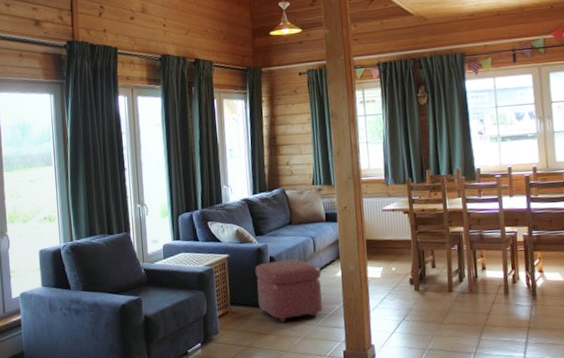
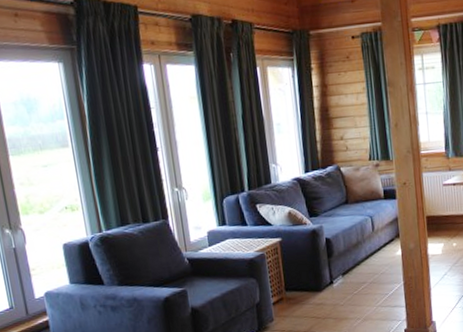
ottoman: present [255,259,323,322] -> none [310,239,383,305]

